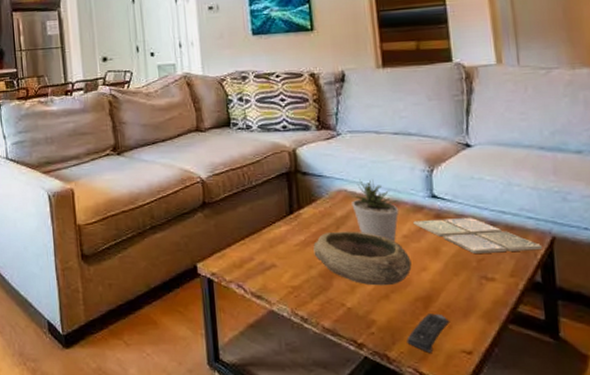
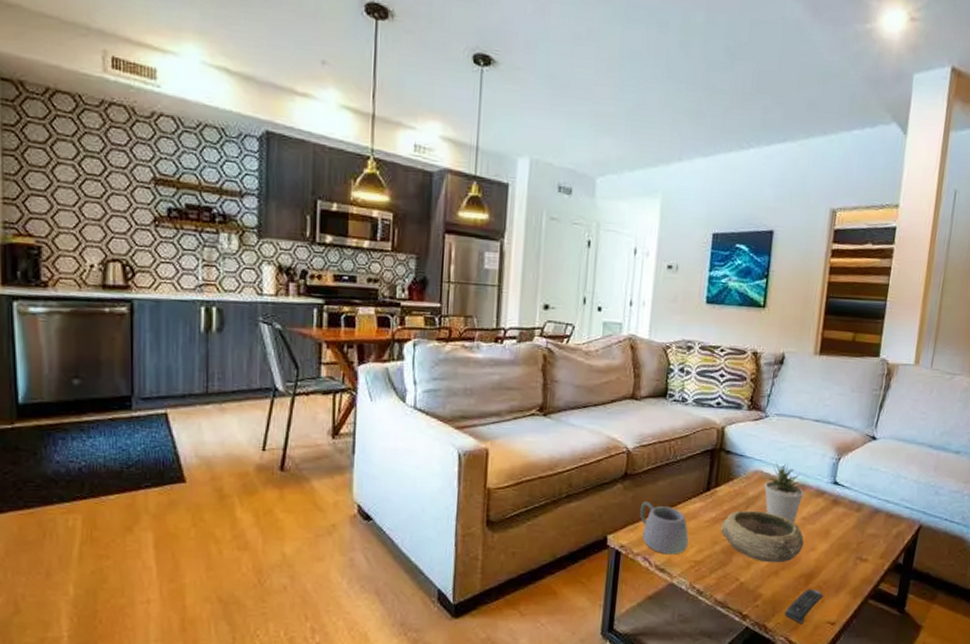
mug: none [224,227,281,281] -> present [639,501,689,555]
drink coaster: present [413,217,543,255] -> none [813,503,911,538]

